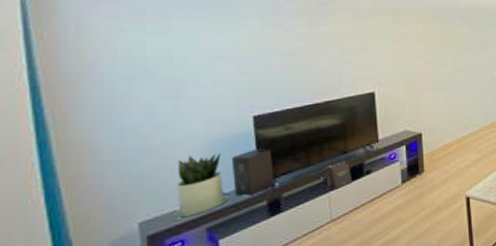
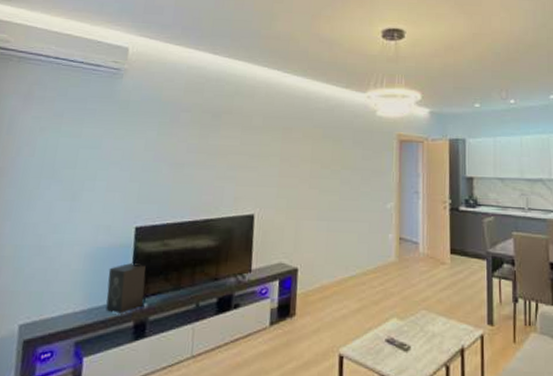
planter: present [175,153,228,218] -> none [50,262,101,326]
books: present [321,160,353,190] -> none [188,288,219,321]

